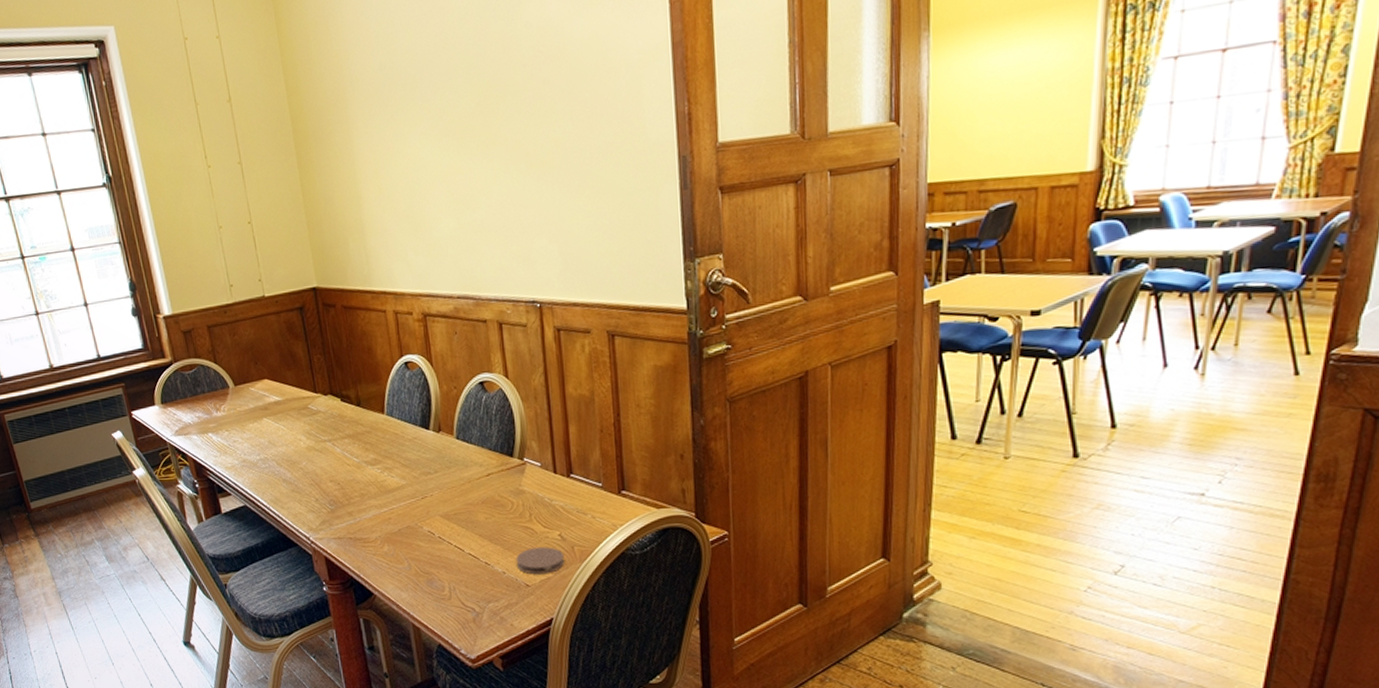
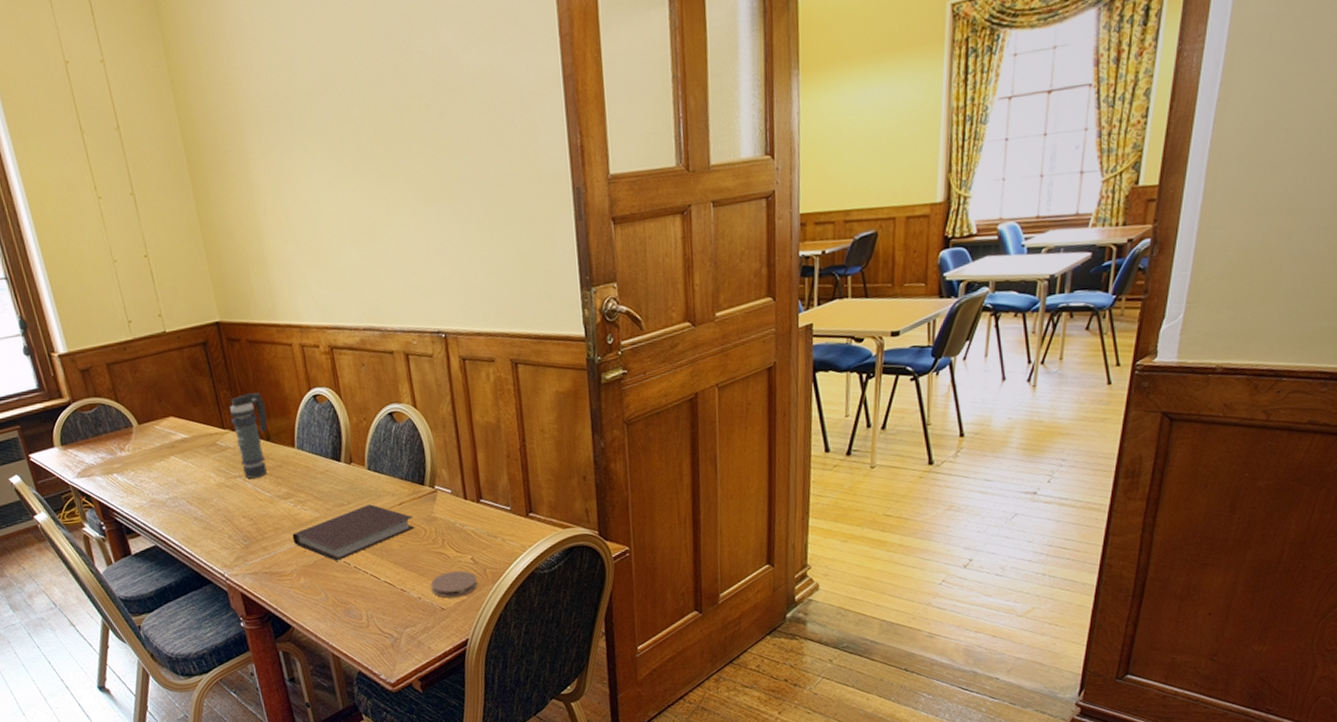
smoke grenade: none [323,358,358,443] -> present [230,392,268,479]
notebook: none [378,474,502,530] -> present [292,504,415,561]

